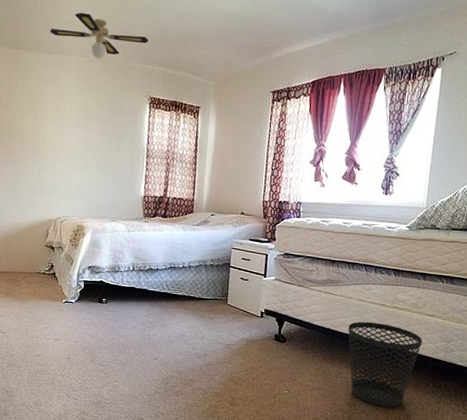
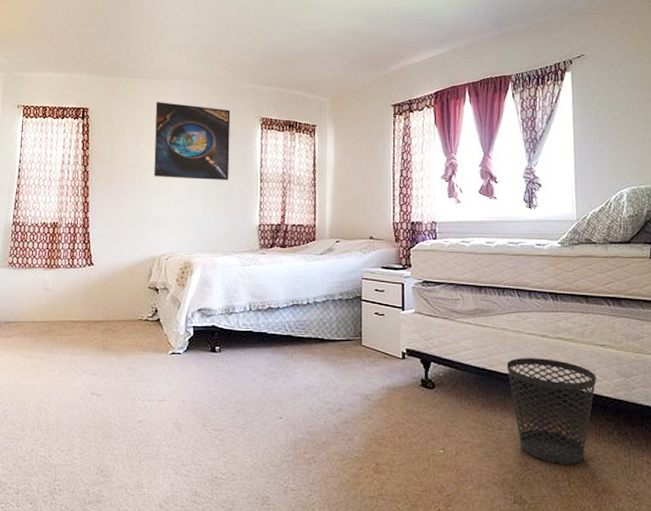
ceiling fan: present [50,12,148,60] -> none [153,36,257,82]
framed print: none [50,76,122,155] -> present [153,102,231,181]

